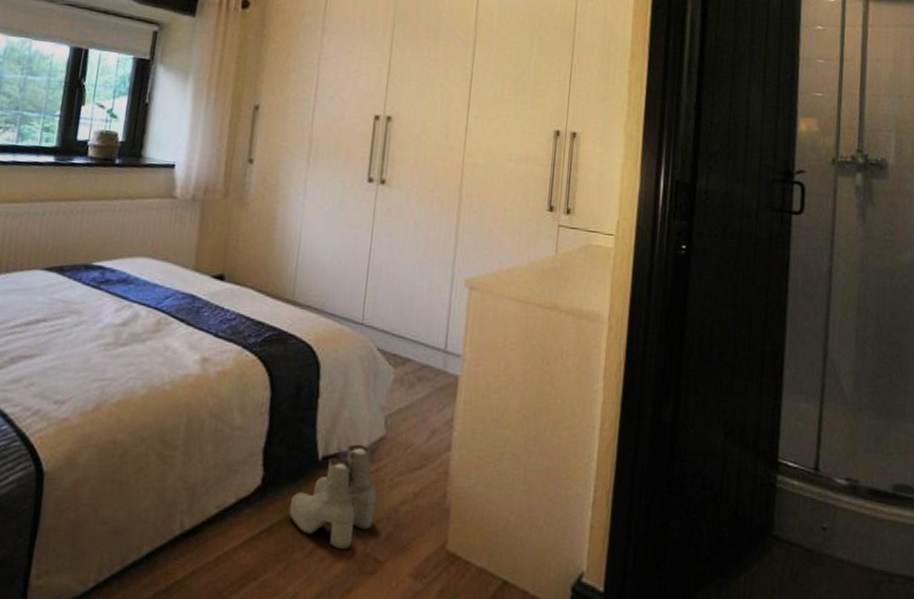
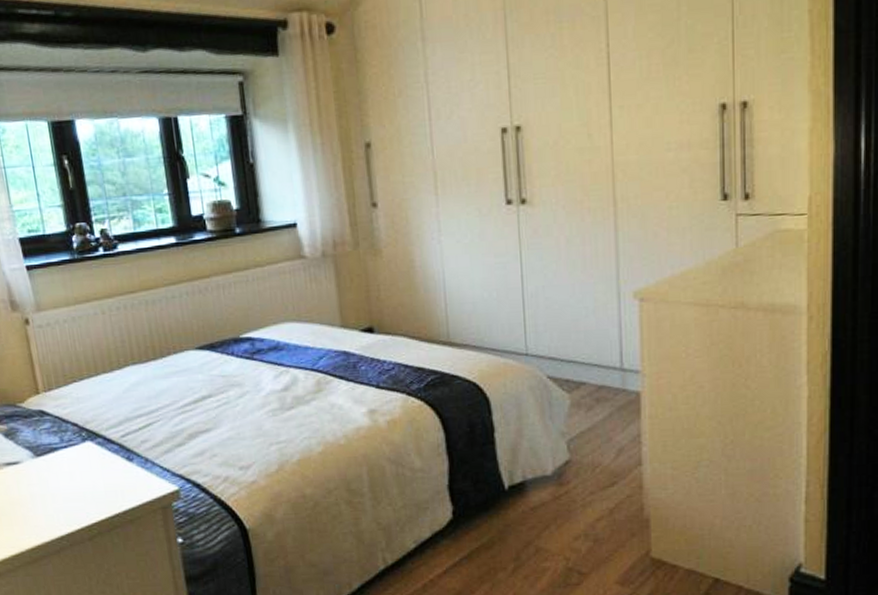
boots: present [289,444,377,550] -> none [484,470,571,567]

